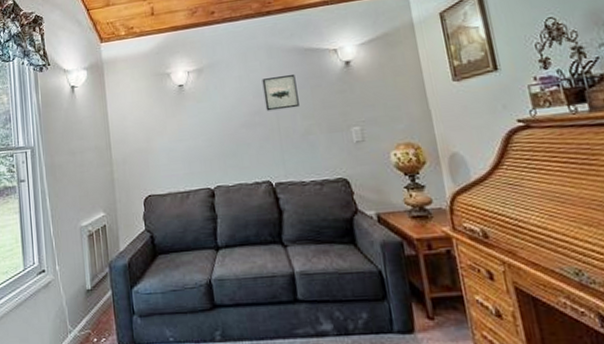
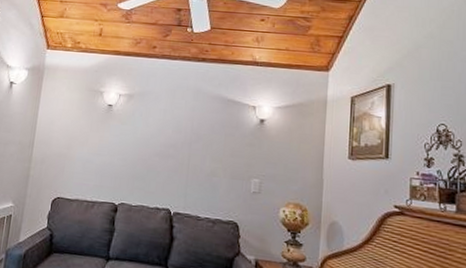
wall art: present [262,75,300,111] -> none [181,117,214,150]

